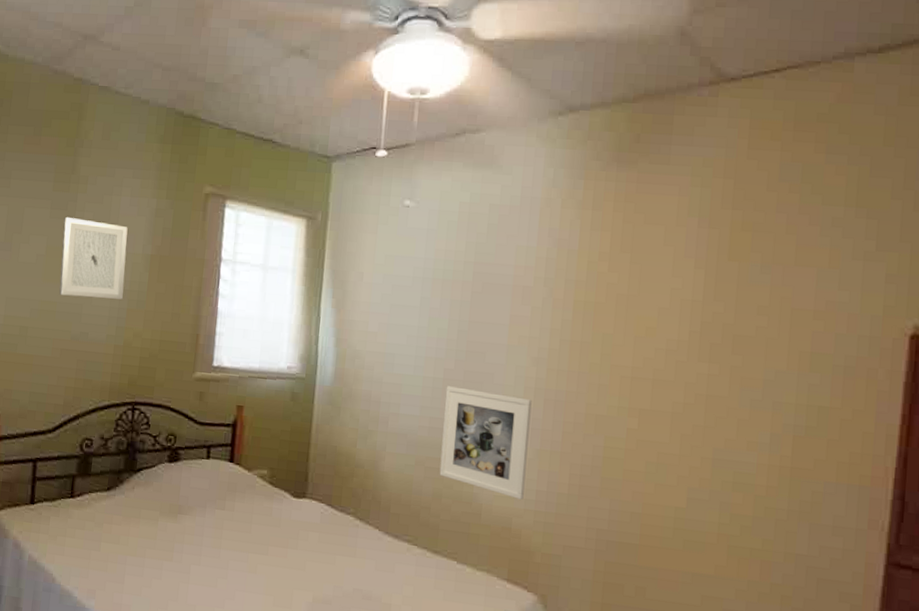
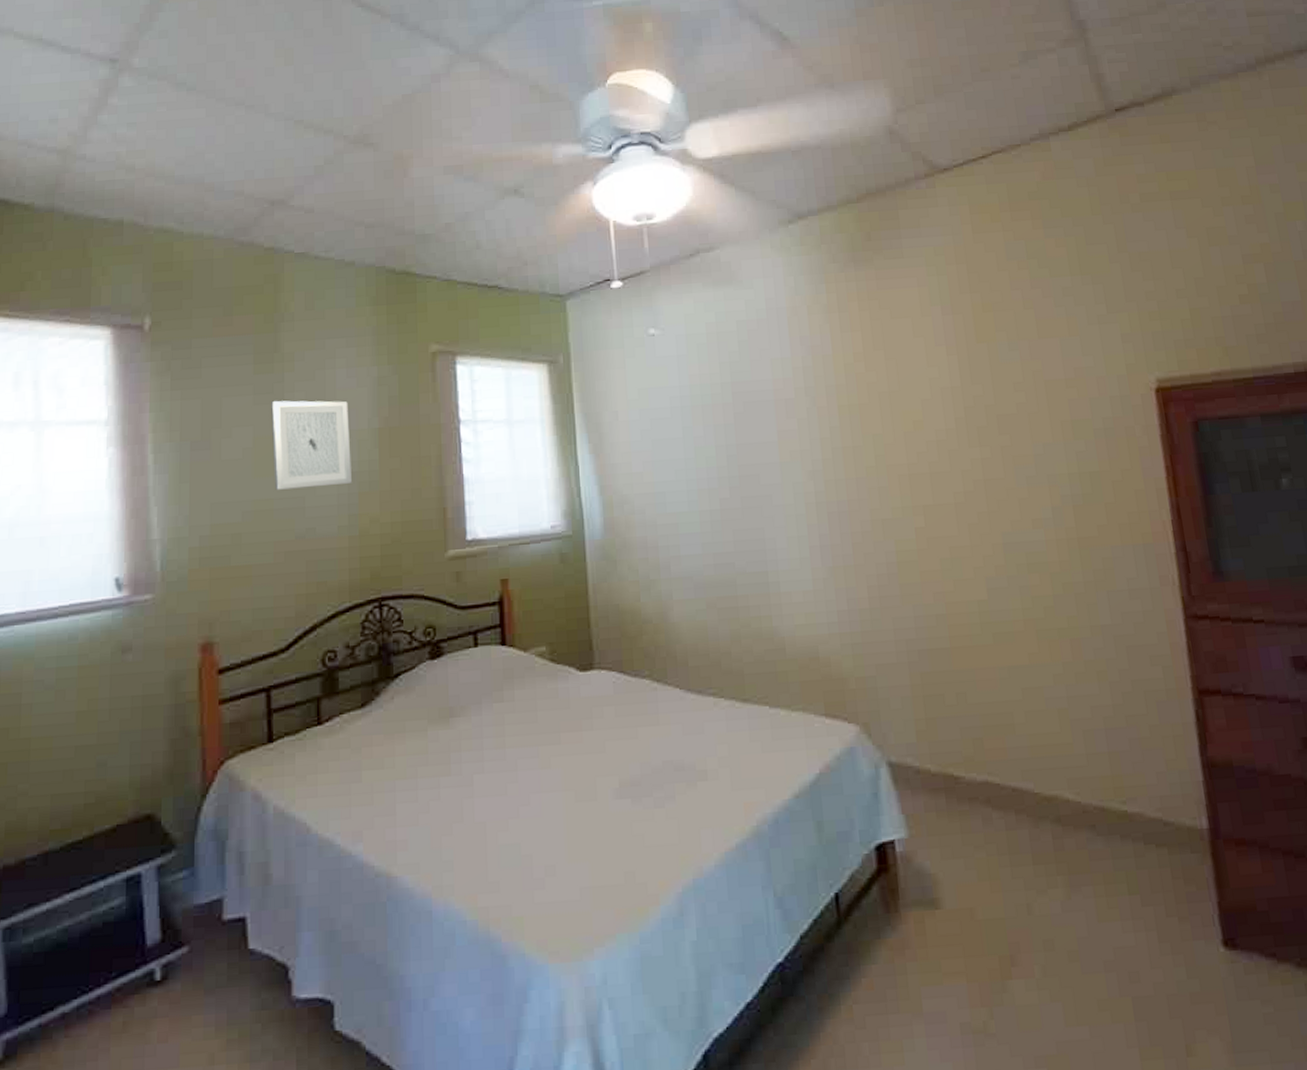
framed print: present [439,386,532,500] -> none [725,515,826,624]

